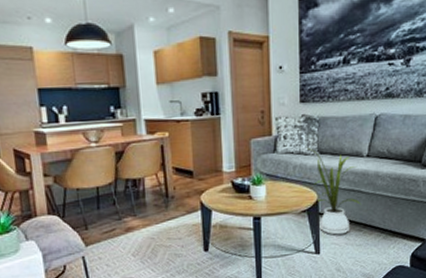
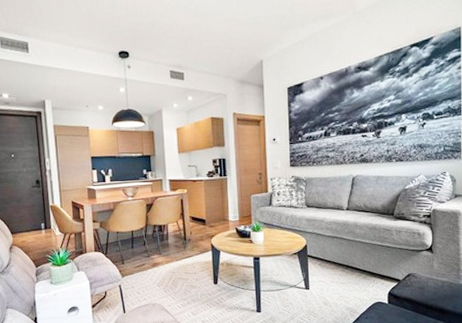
house plant: present [306,147,361,235] -> none [296,201,343,274]

